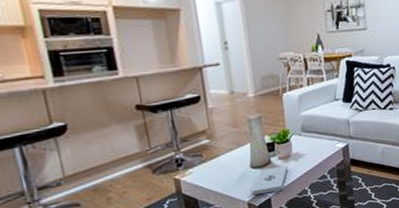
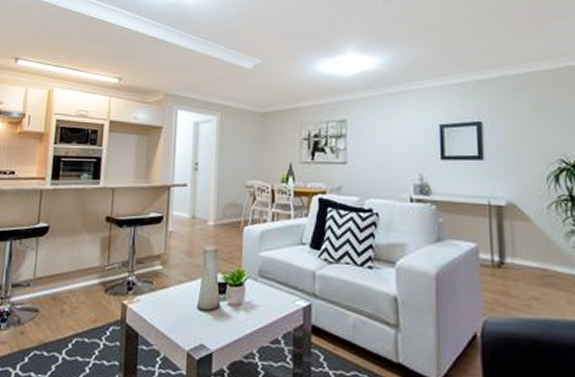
notepad: present [251,165,288,195] -> none [194,314,237,346]

